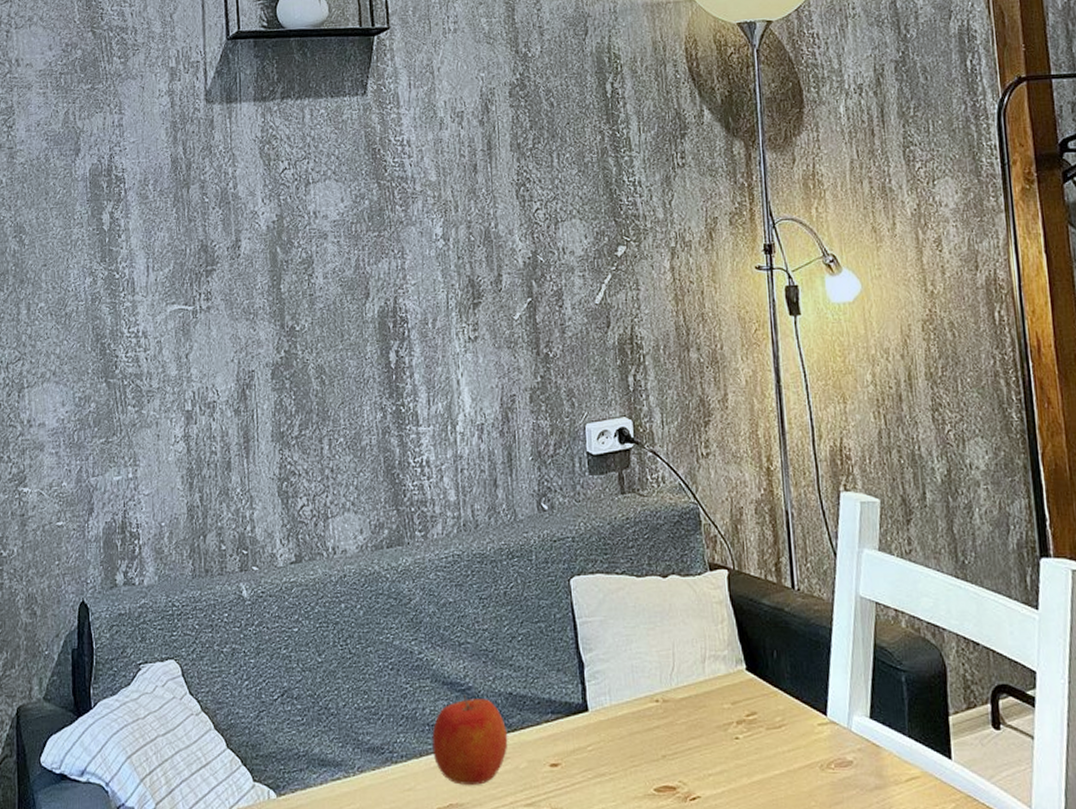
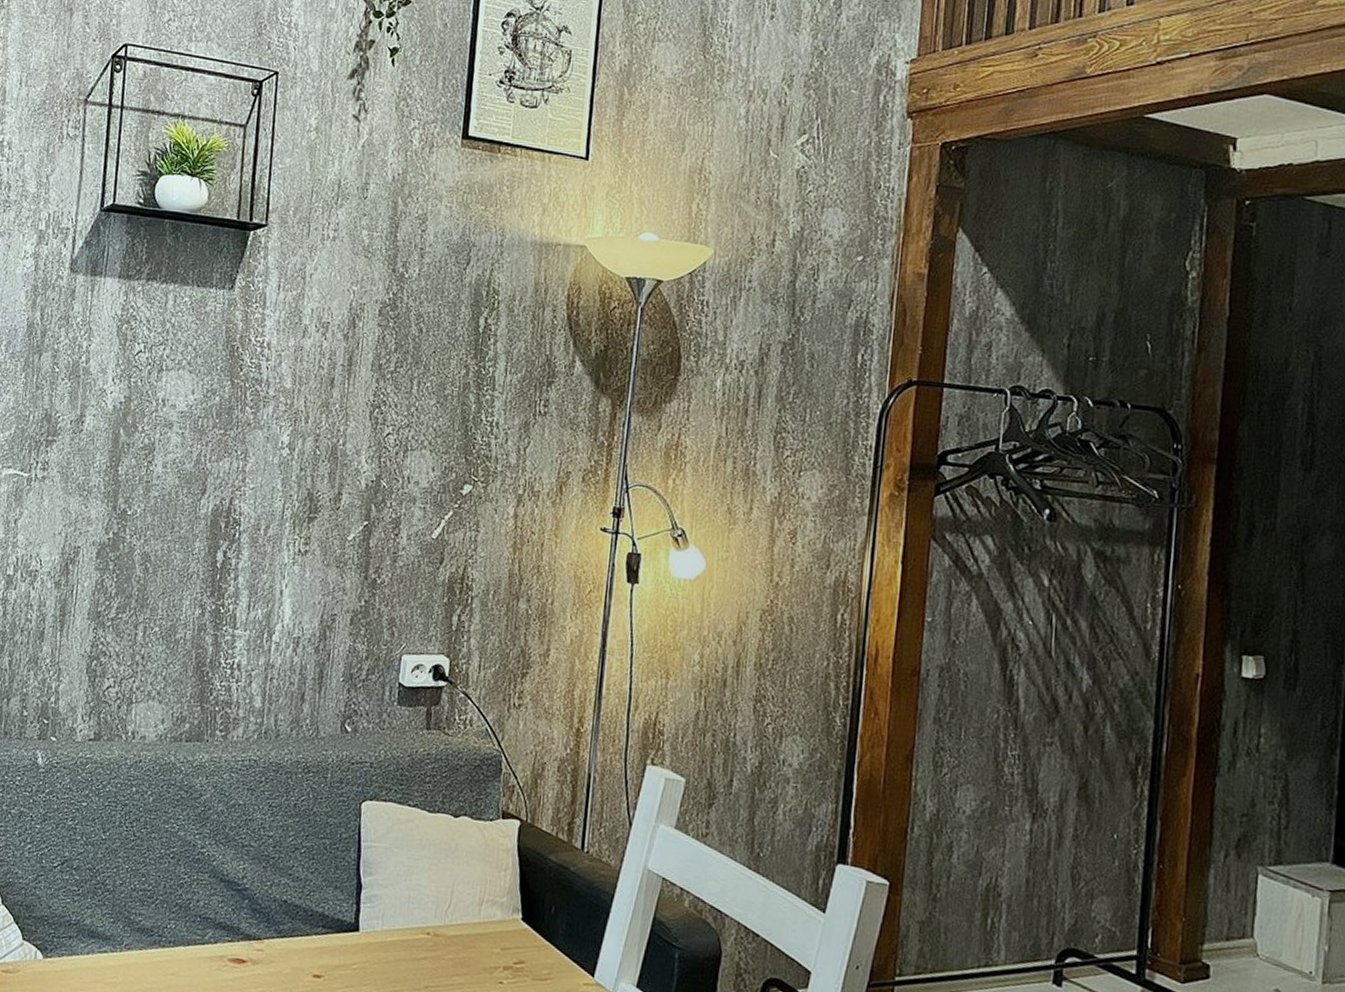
apple: present [432,694,508,785] -> none [200,894,277,982]

